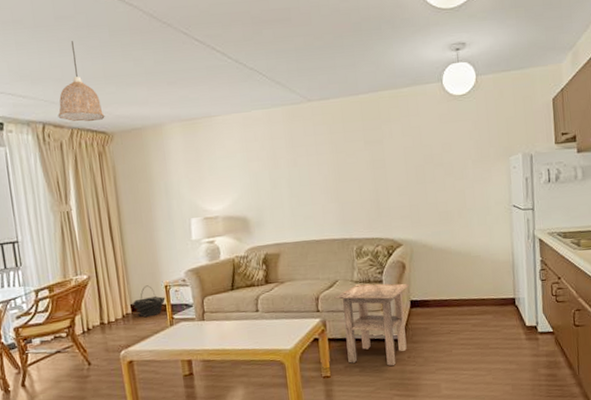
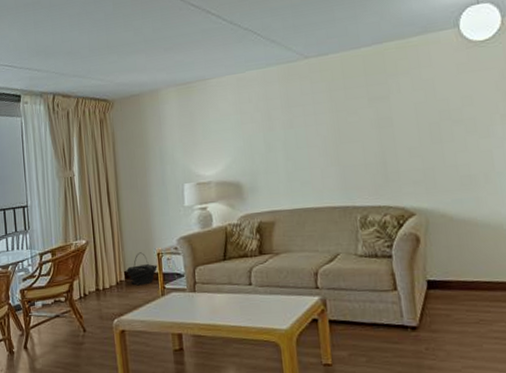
pendant lamp: present [58,41,105,122] -> none [66,16,107,91]
side table: present [334,283,409,366] -> none [335,258,425,358]

